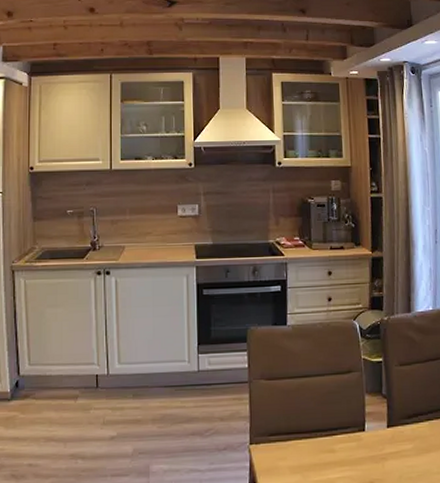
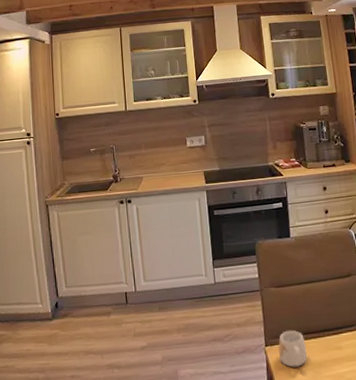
mug: none [264,428,296,469] -> present [278,330,308,367]

